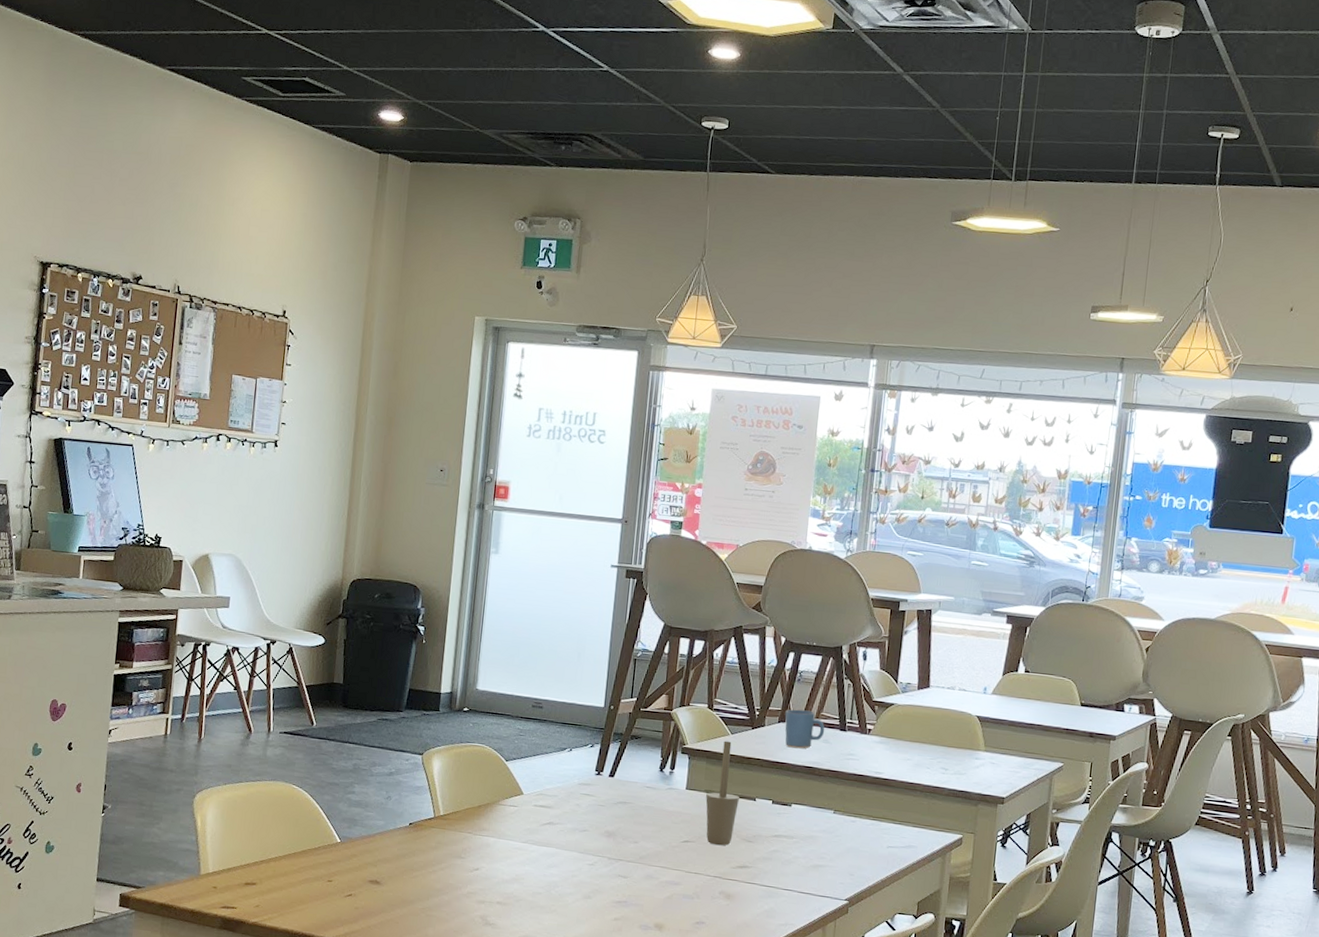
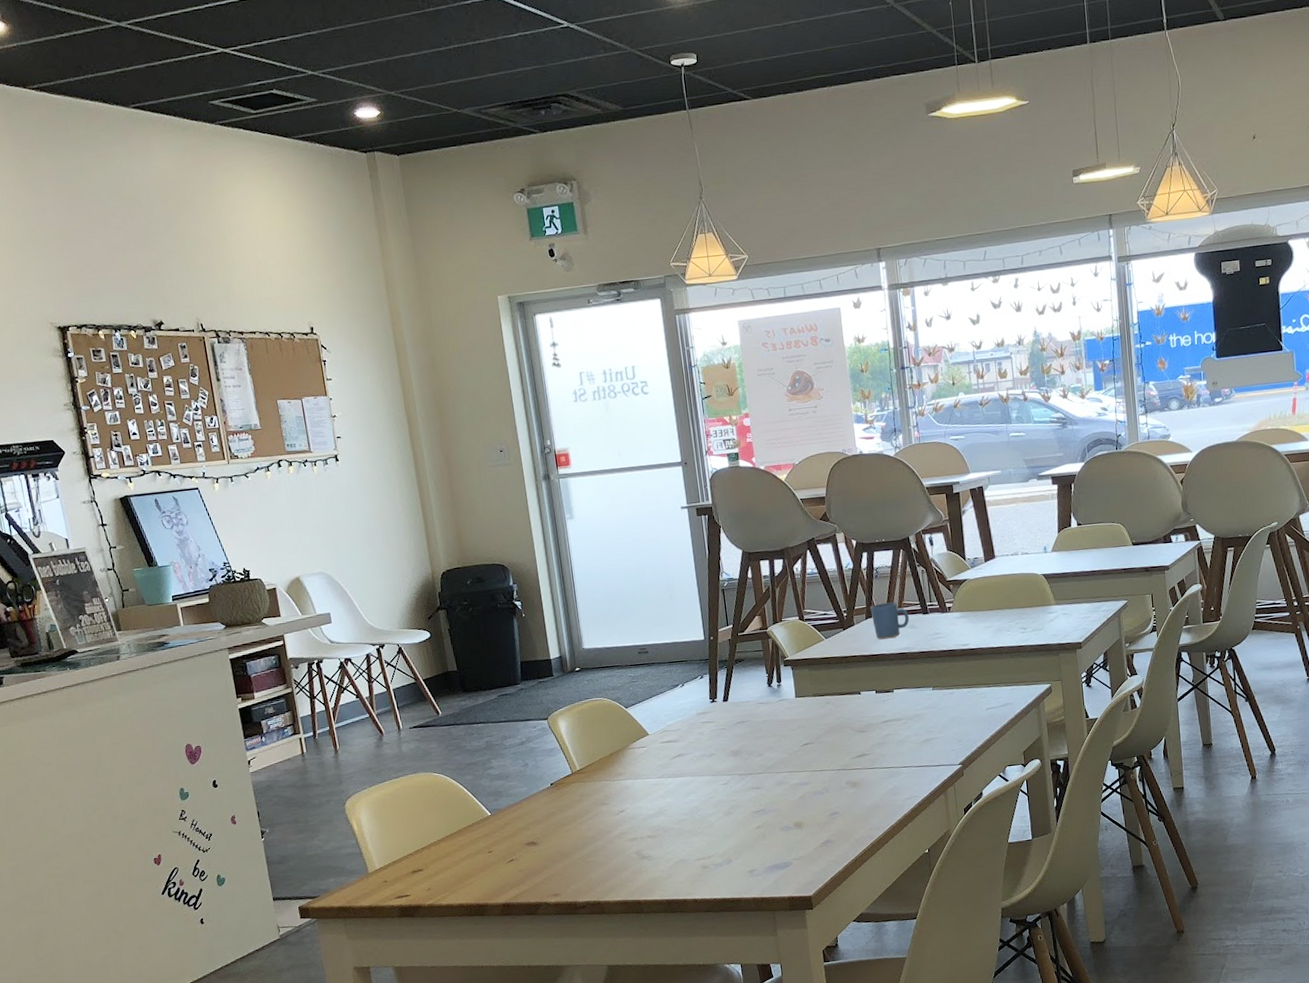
beverage cup: present [706,741,739,846] -> none [815,645,847,742]

